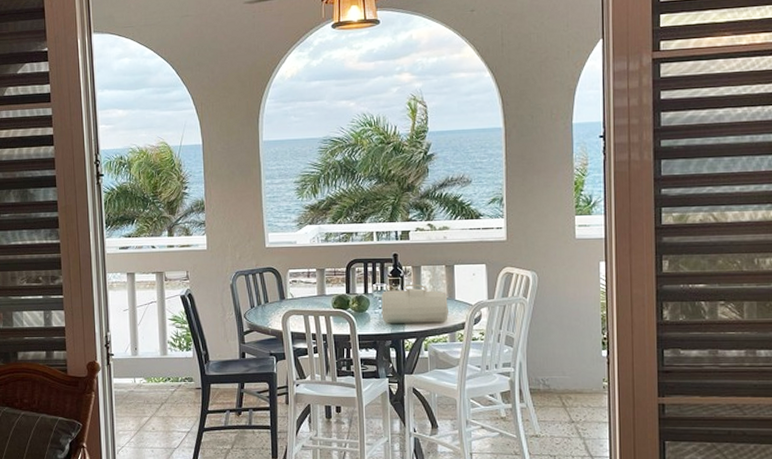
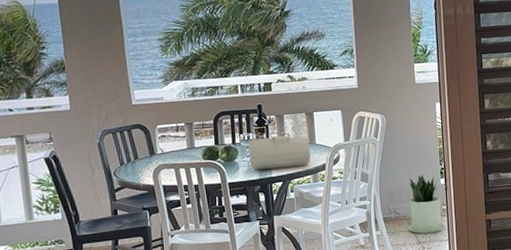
planter: none [559,343,605,412] -> present [408,174,445,234]

